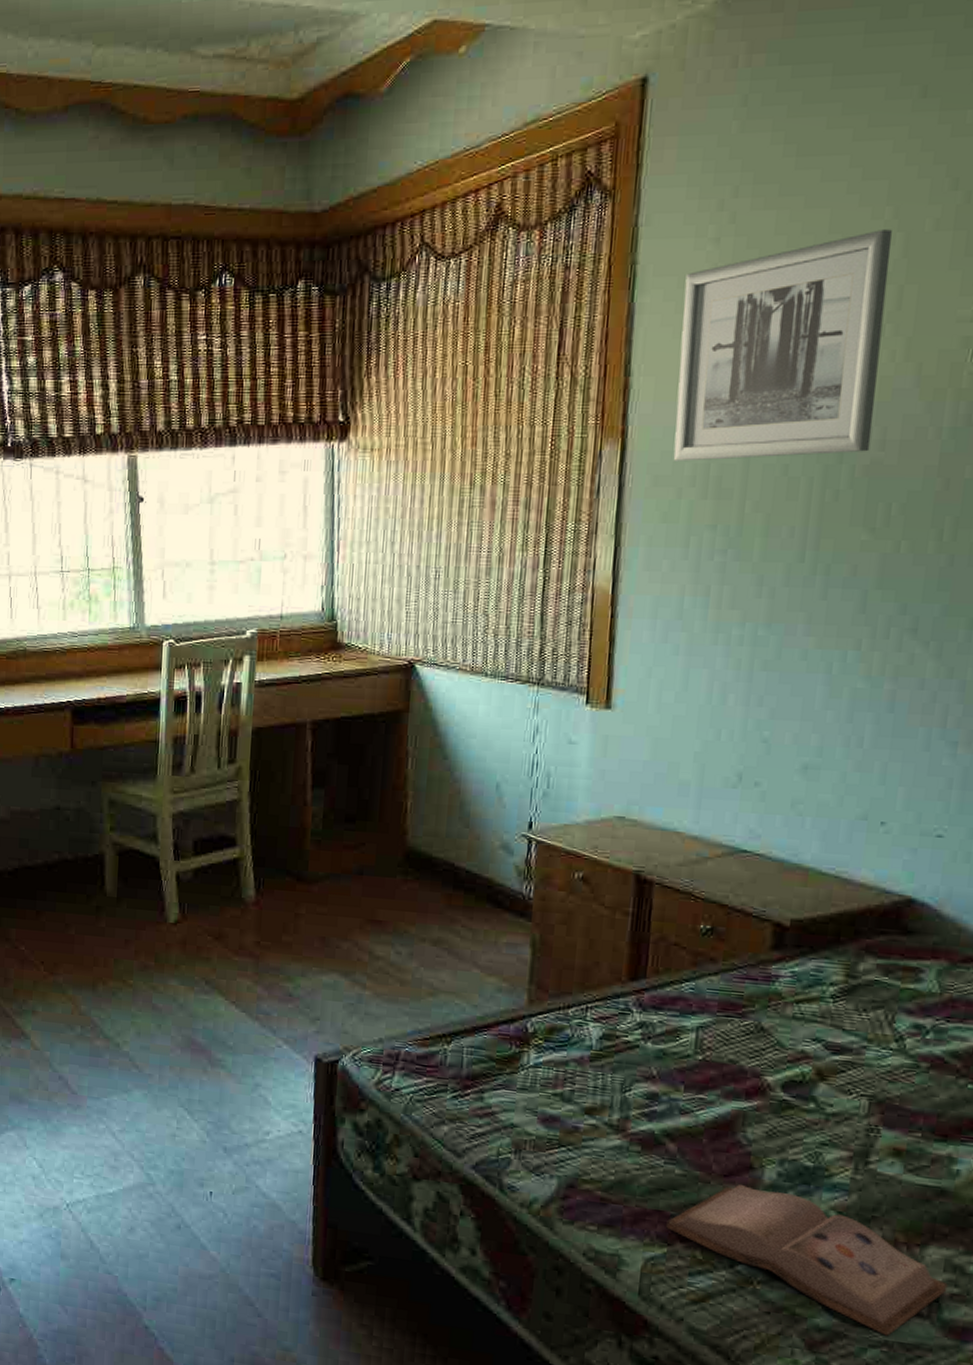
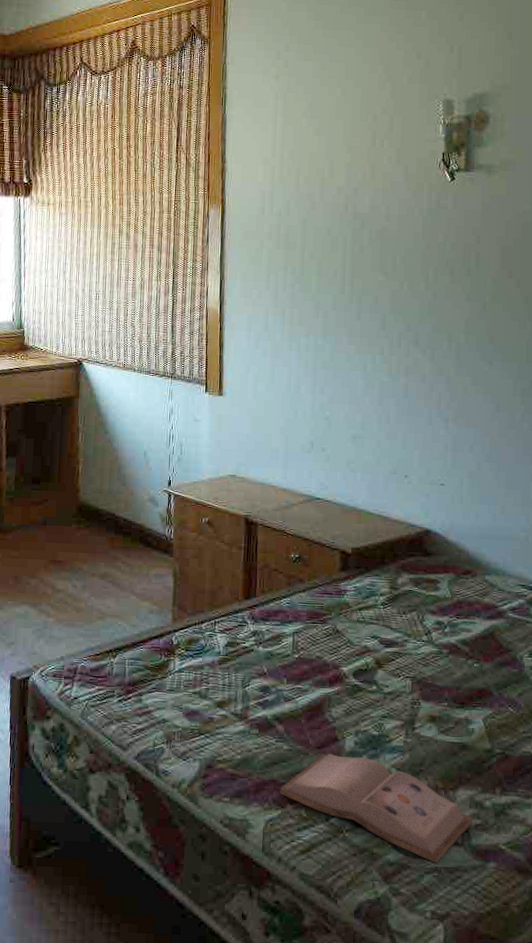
wall art: present [673,229,892,461] -> none [256,79,384,223]

